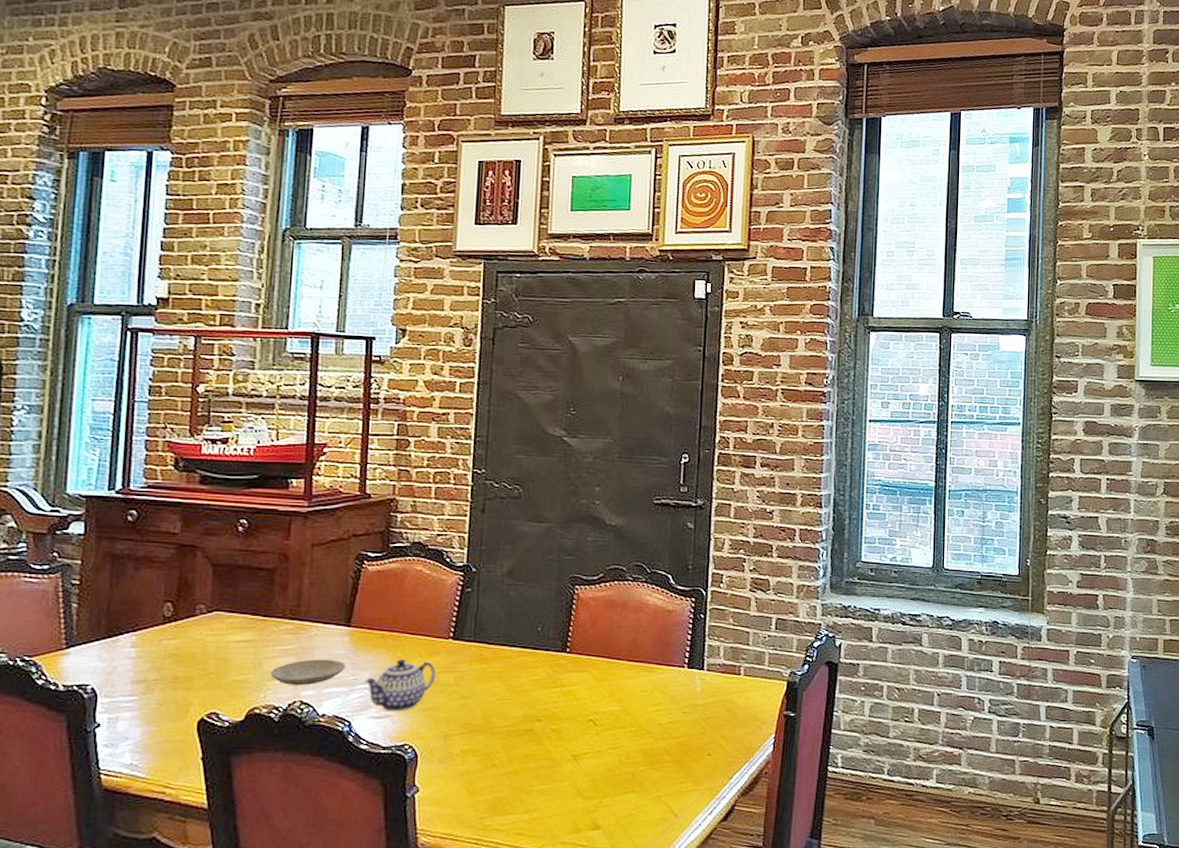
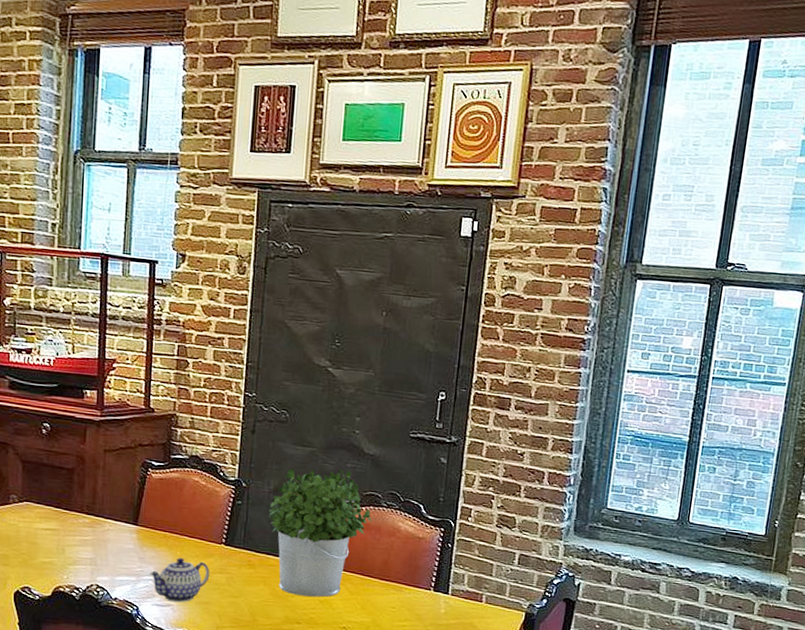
plate: present [271,659,346,686] -> none [72,550,134,572]
potted plant: none [502,544,616,689] -> present [268,468,372,597]

